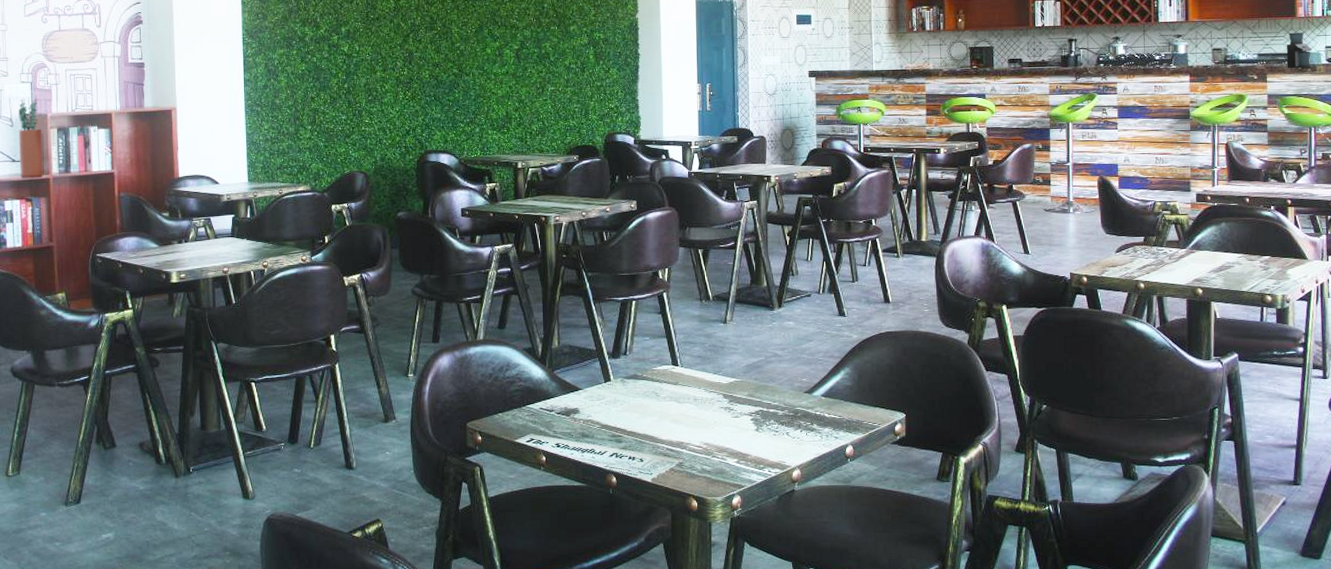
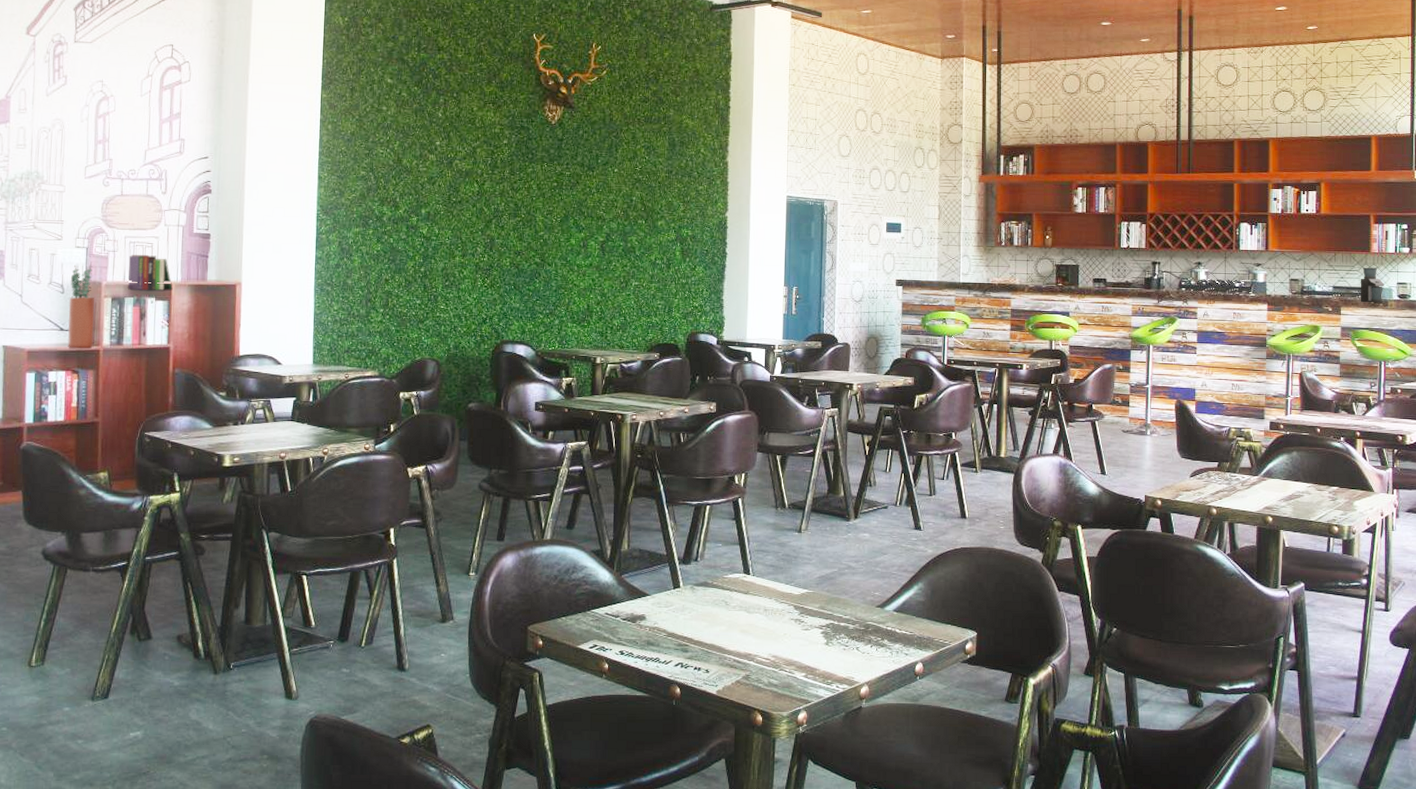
books: none [70,85,113,120] -> present [128,254,173,291]

